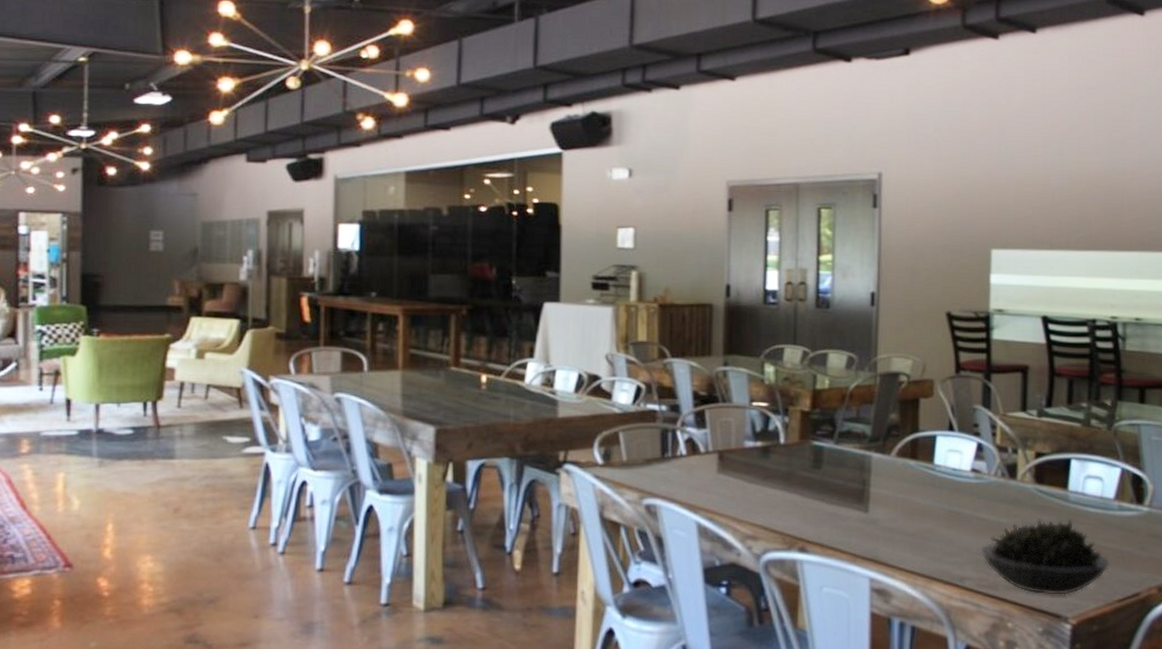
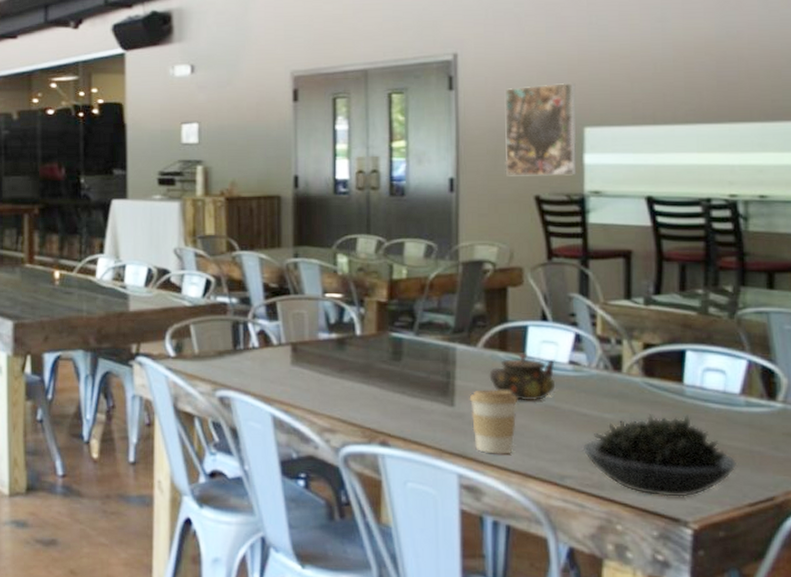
coffee cup: none [882,496,927,558] -> present [469,390,520,454]
teapot: none [901,461,959,507] -> present [489,353,556,401]
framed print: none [921,206,985,294] -> present [505,82,577,176]

